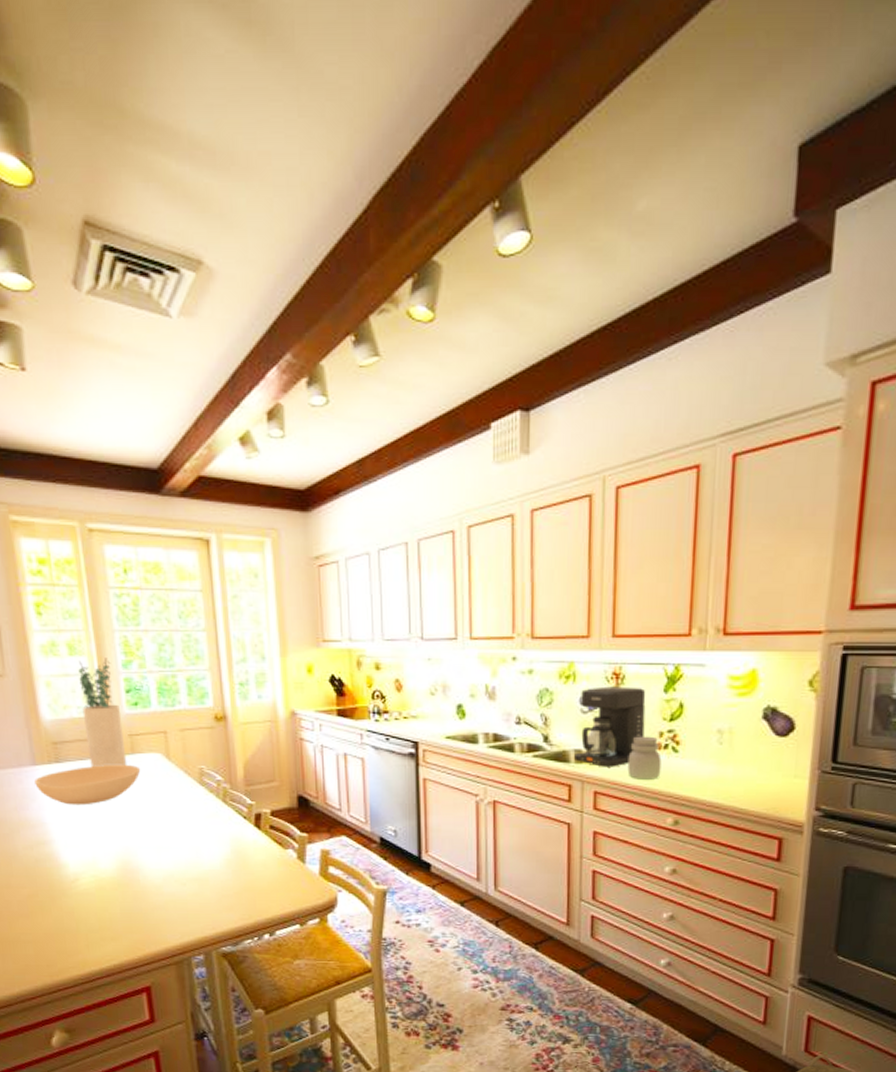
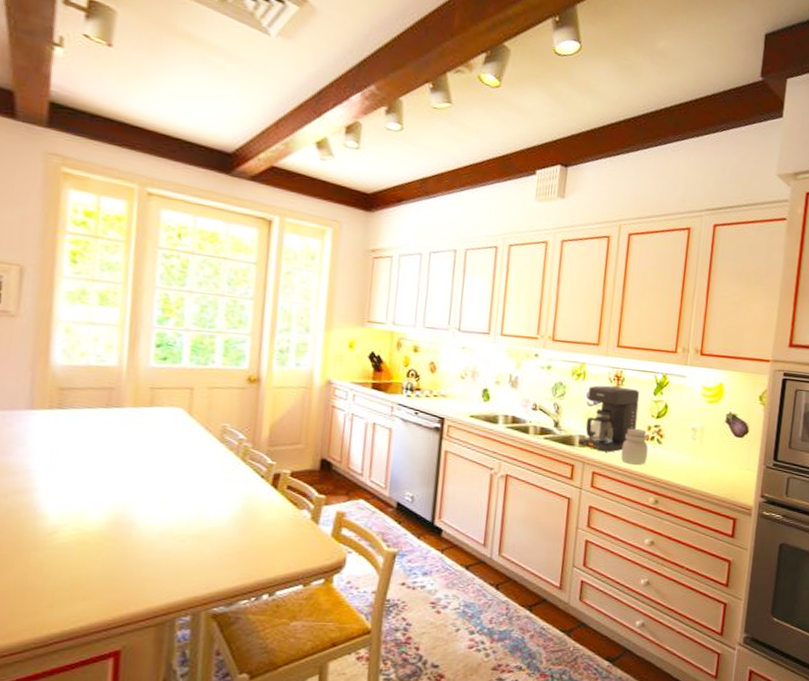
bowl: present [34,765,141,806] -> none [27,414,157,455]
vase: present [78,658,127,768] -> none [99,311,147,419]

